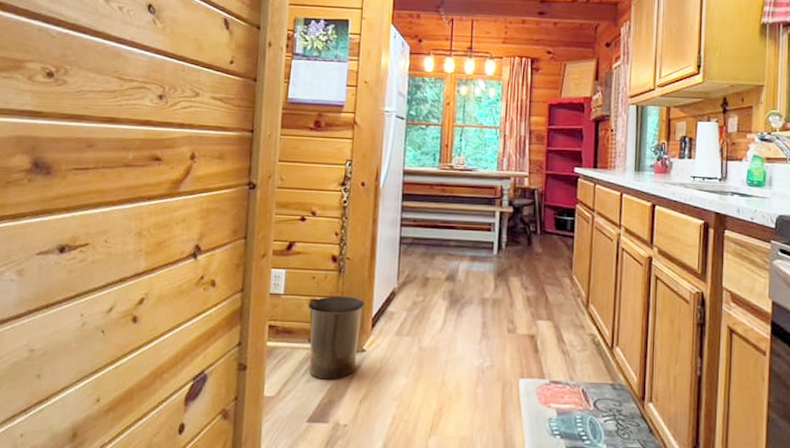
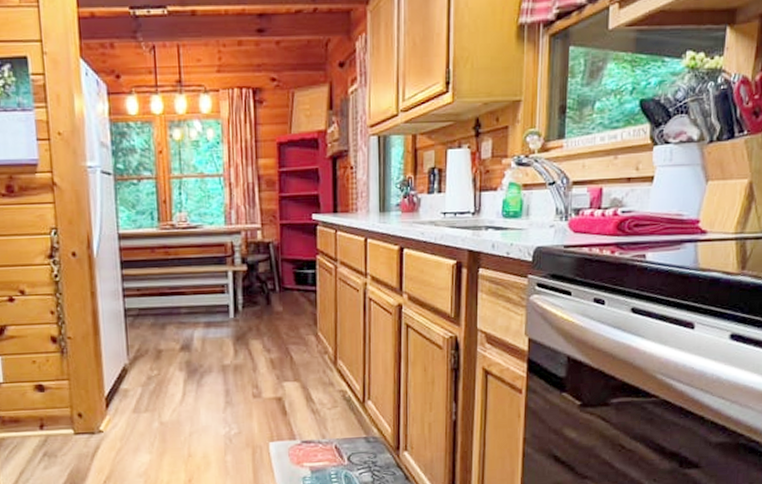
waste bin: present [307,295,365,380] -> none [32,377,96,465]

